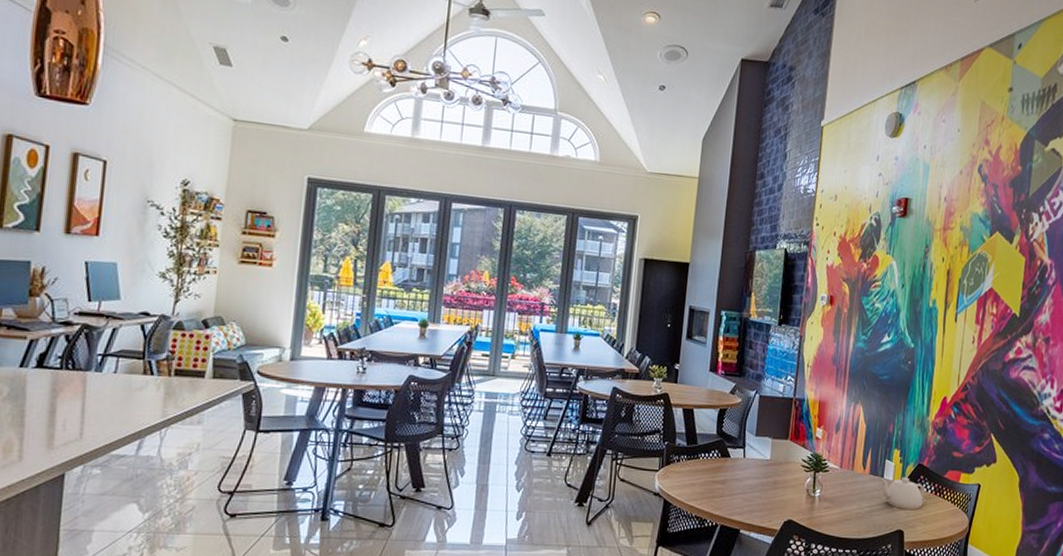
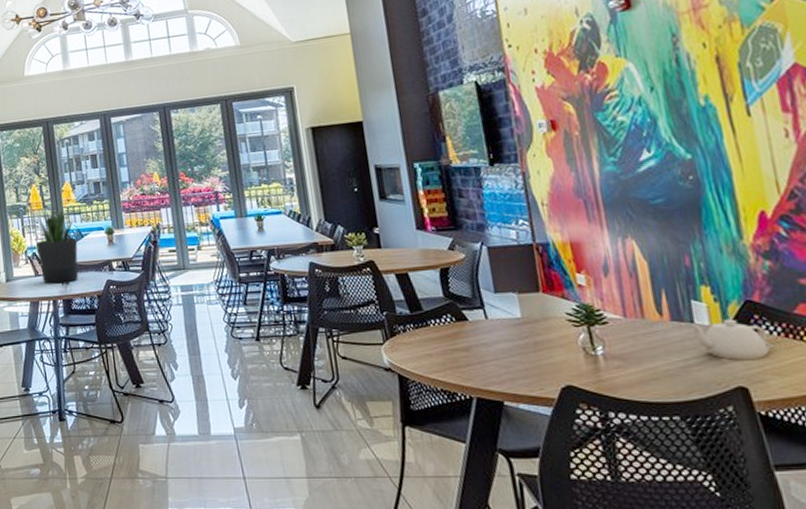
planter: none [335,282,387,372] -> present [36,206,78,284]

